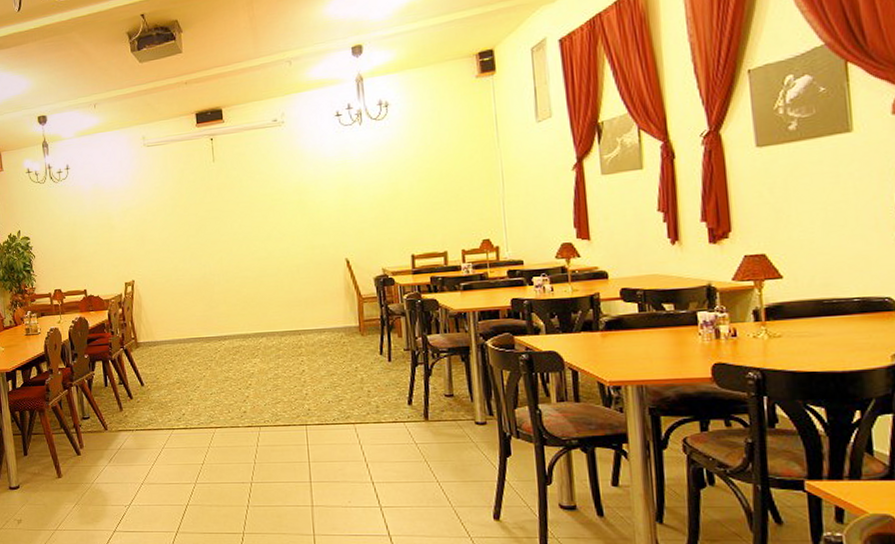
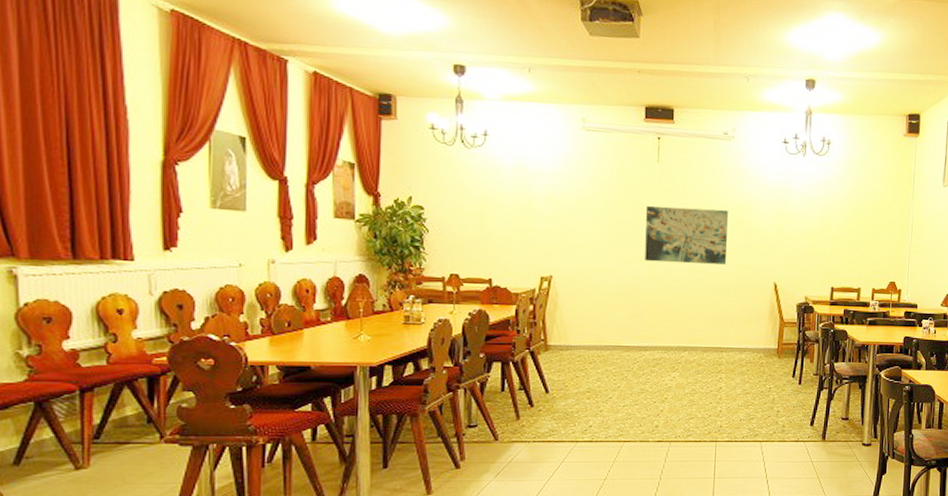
wall art: none [207,195,293,256] -> present [645,205,728,265]

